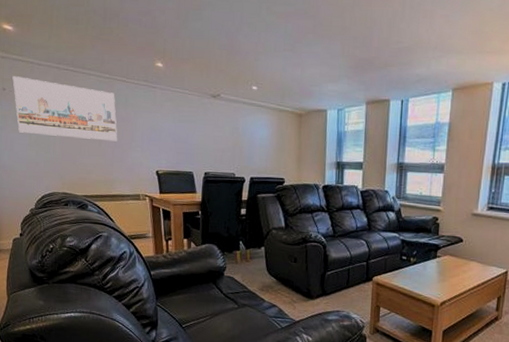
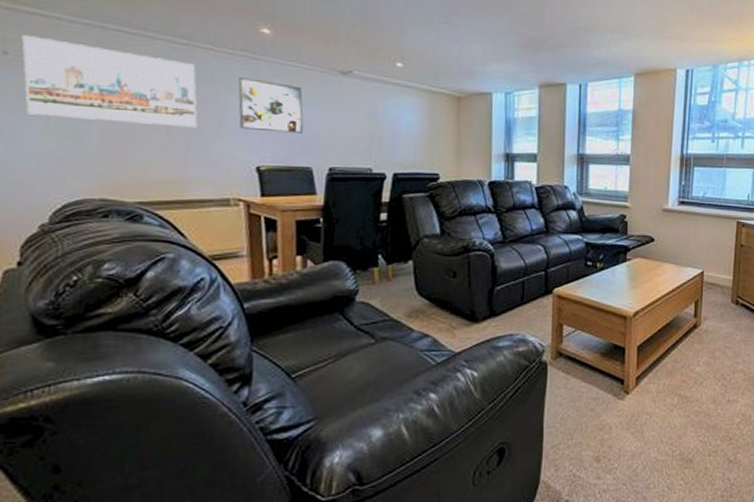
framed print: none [143,102,187,146] -> present [238,77,304,134]

